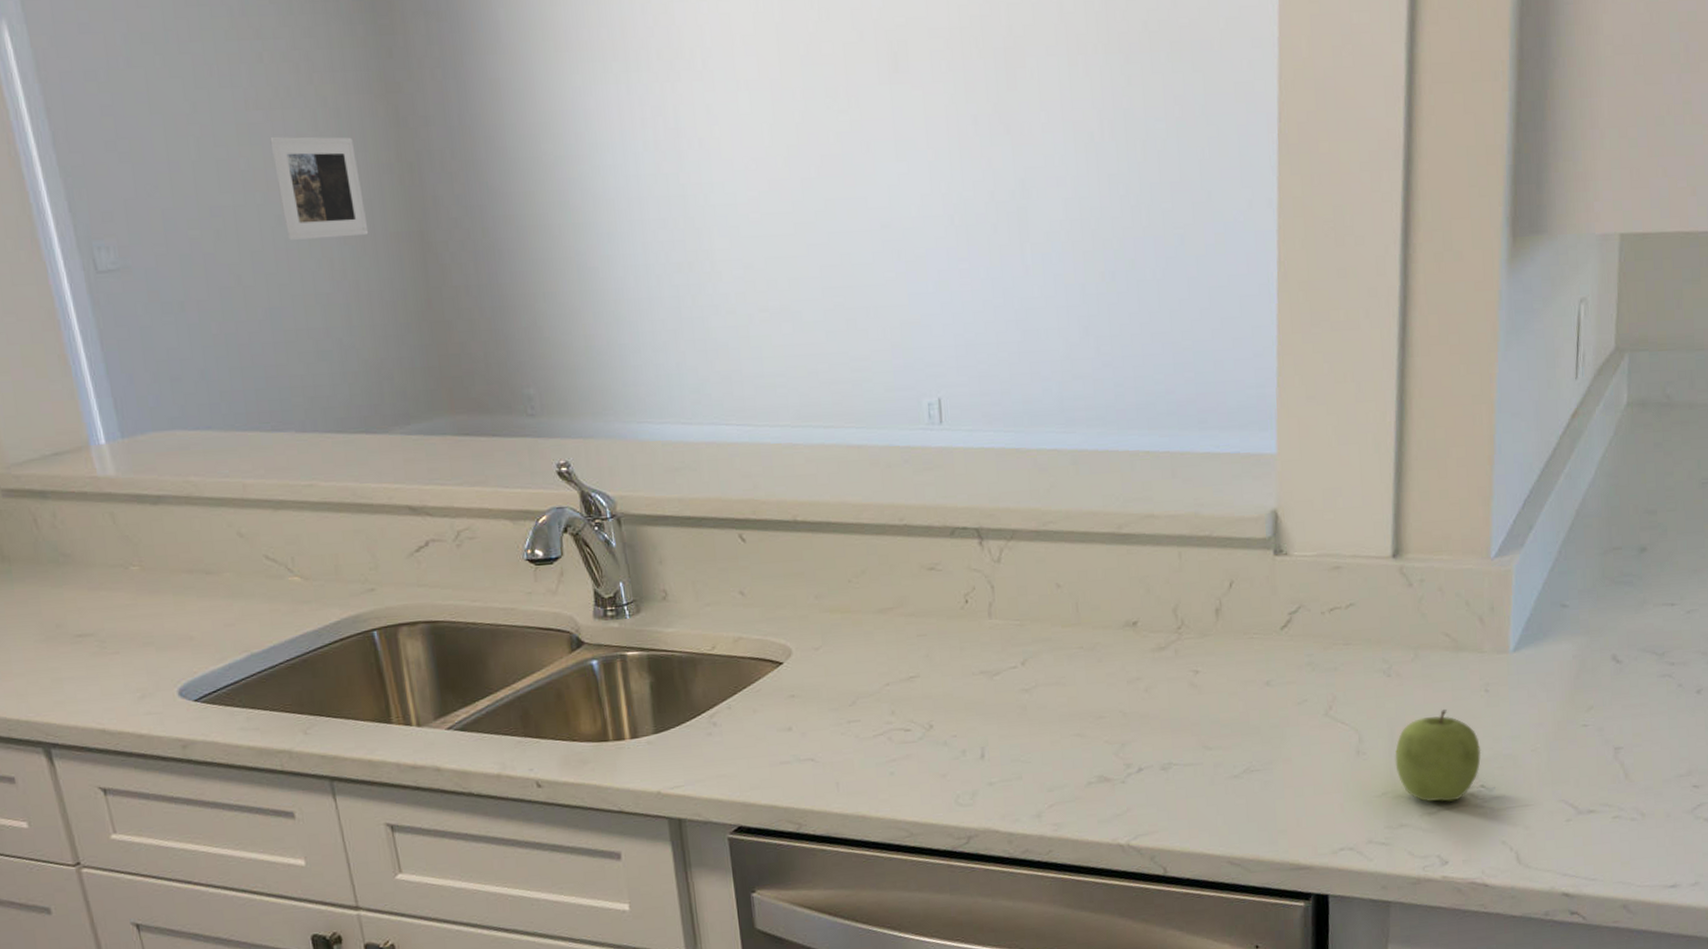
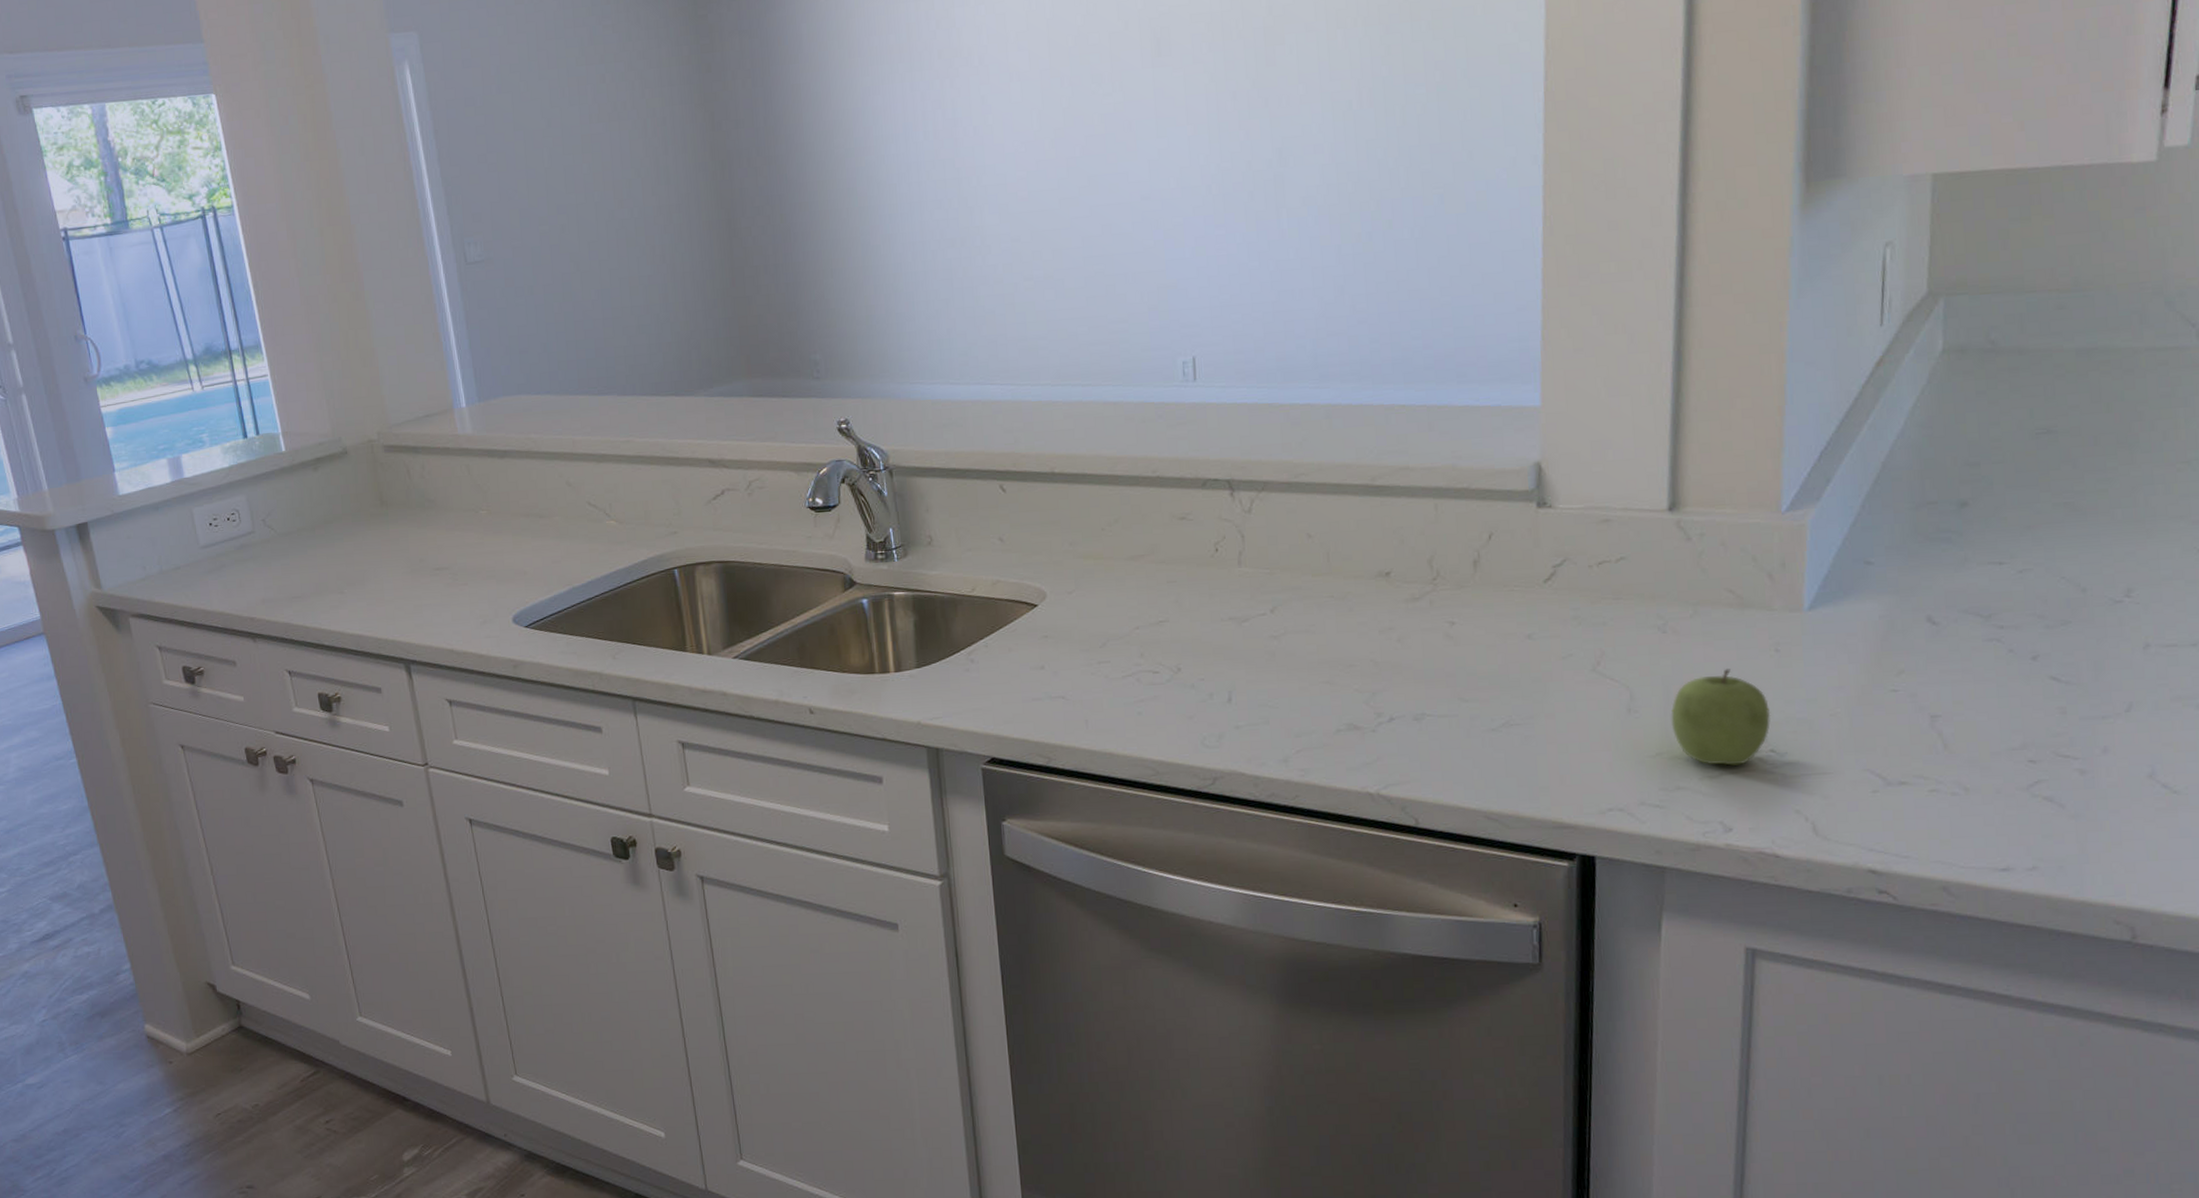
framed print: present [270,136,369,240] -> none [608,141,685,231]

